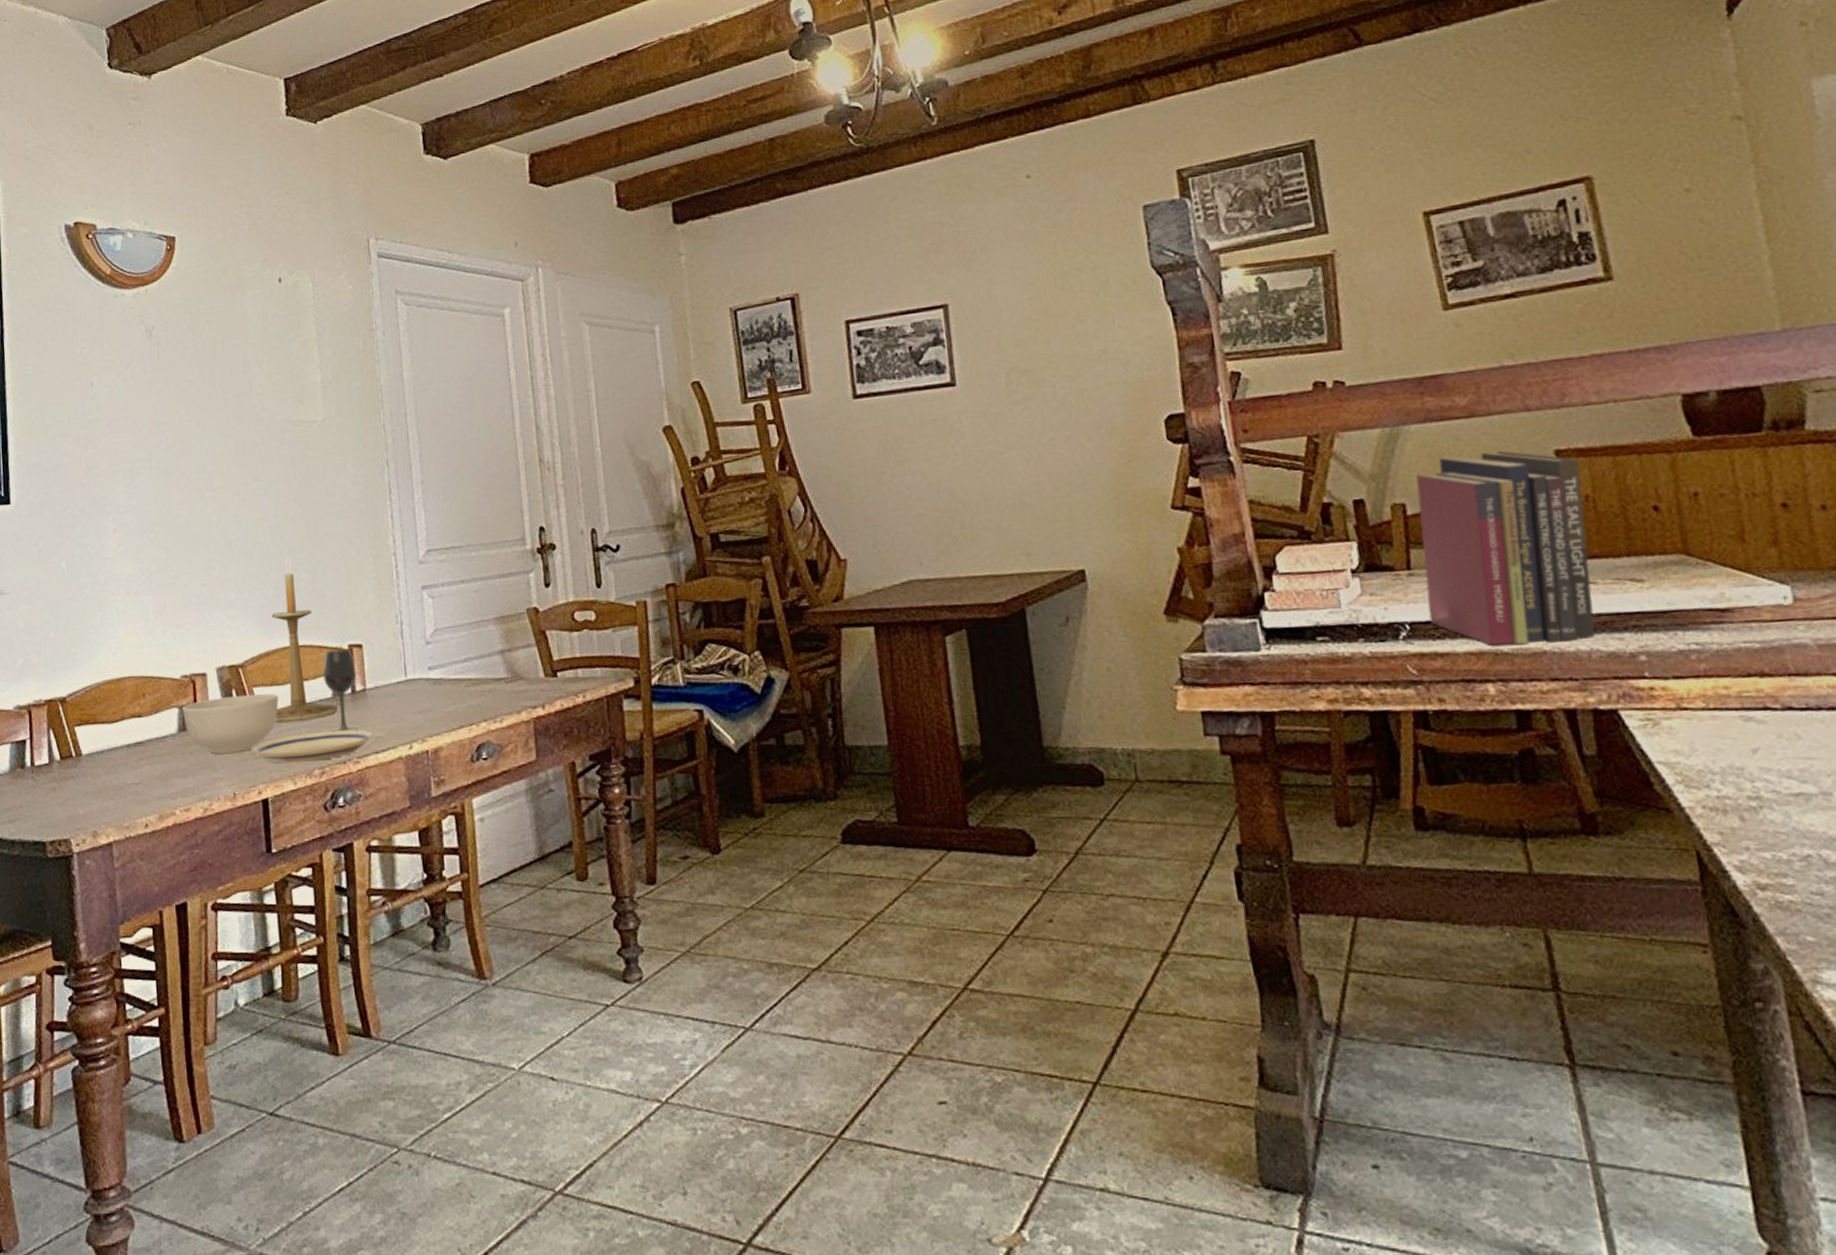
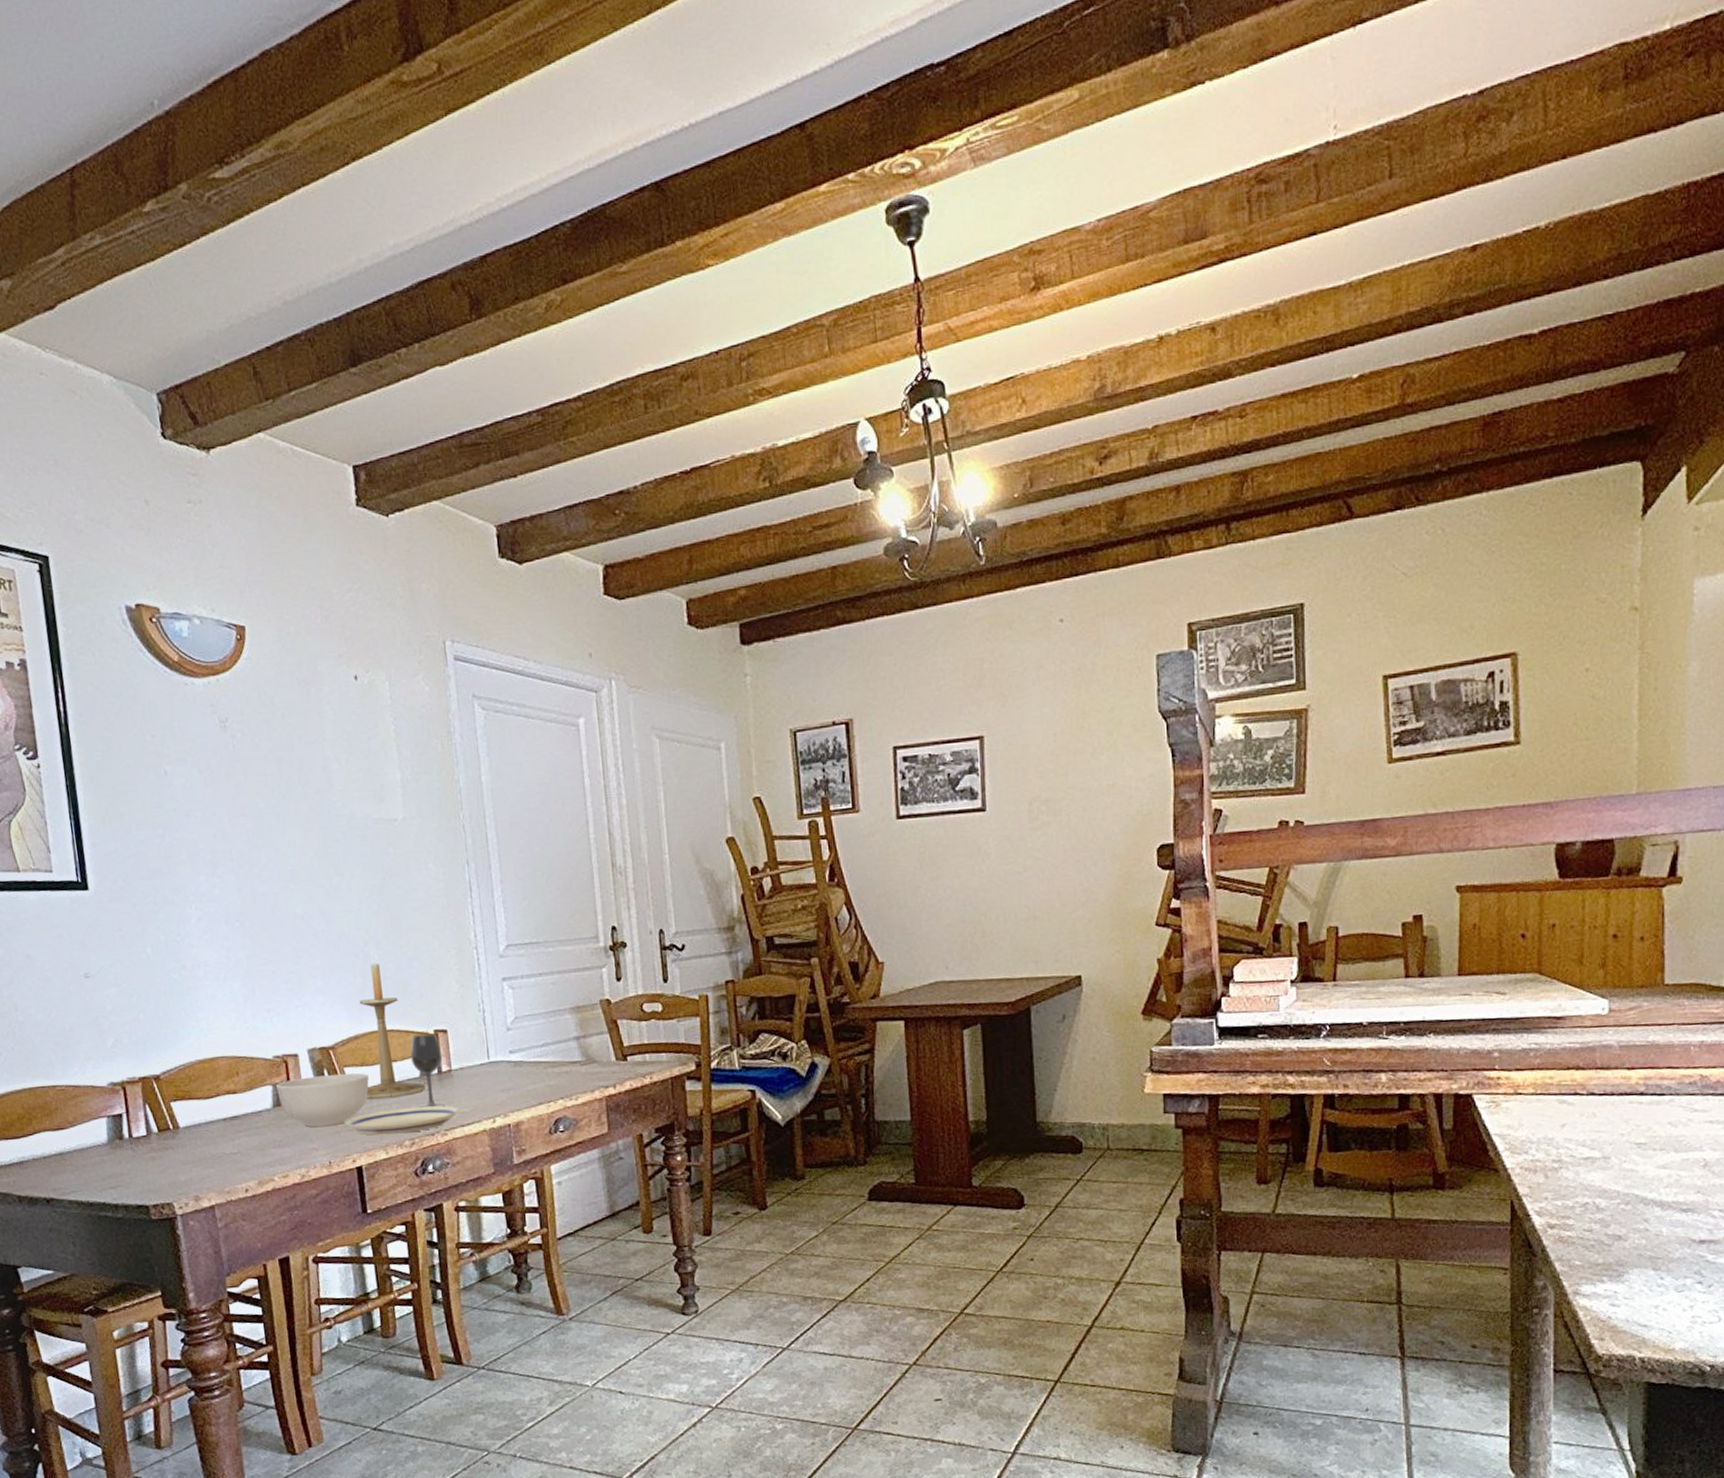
books: present [1416,450,1595,646] -> none [1345,884,1473,1043]

